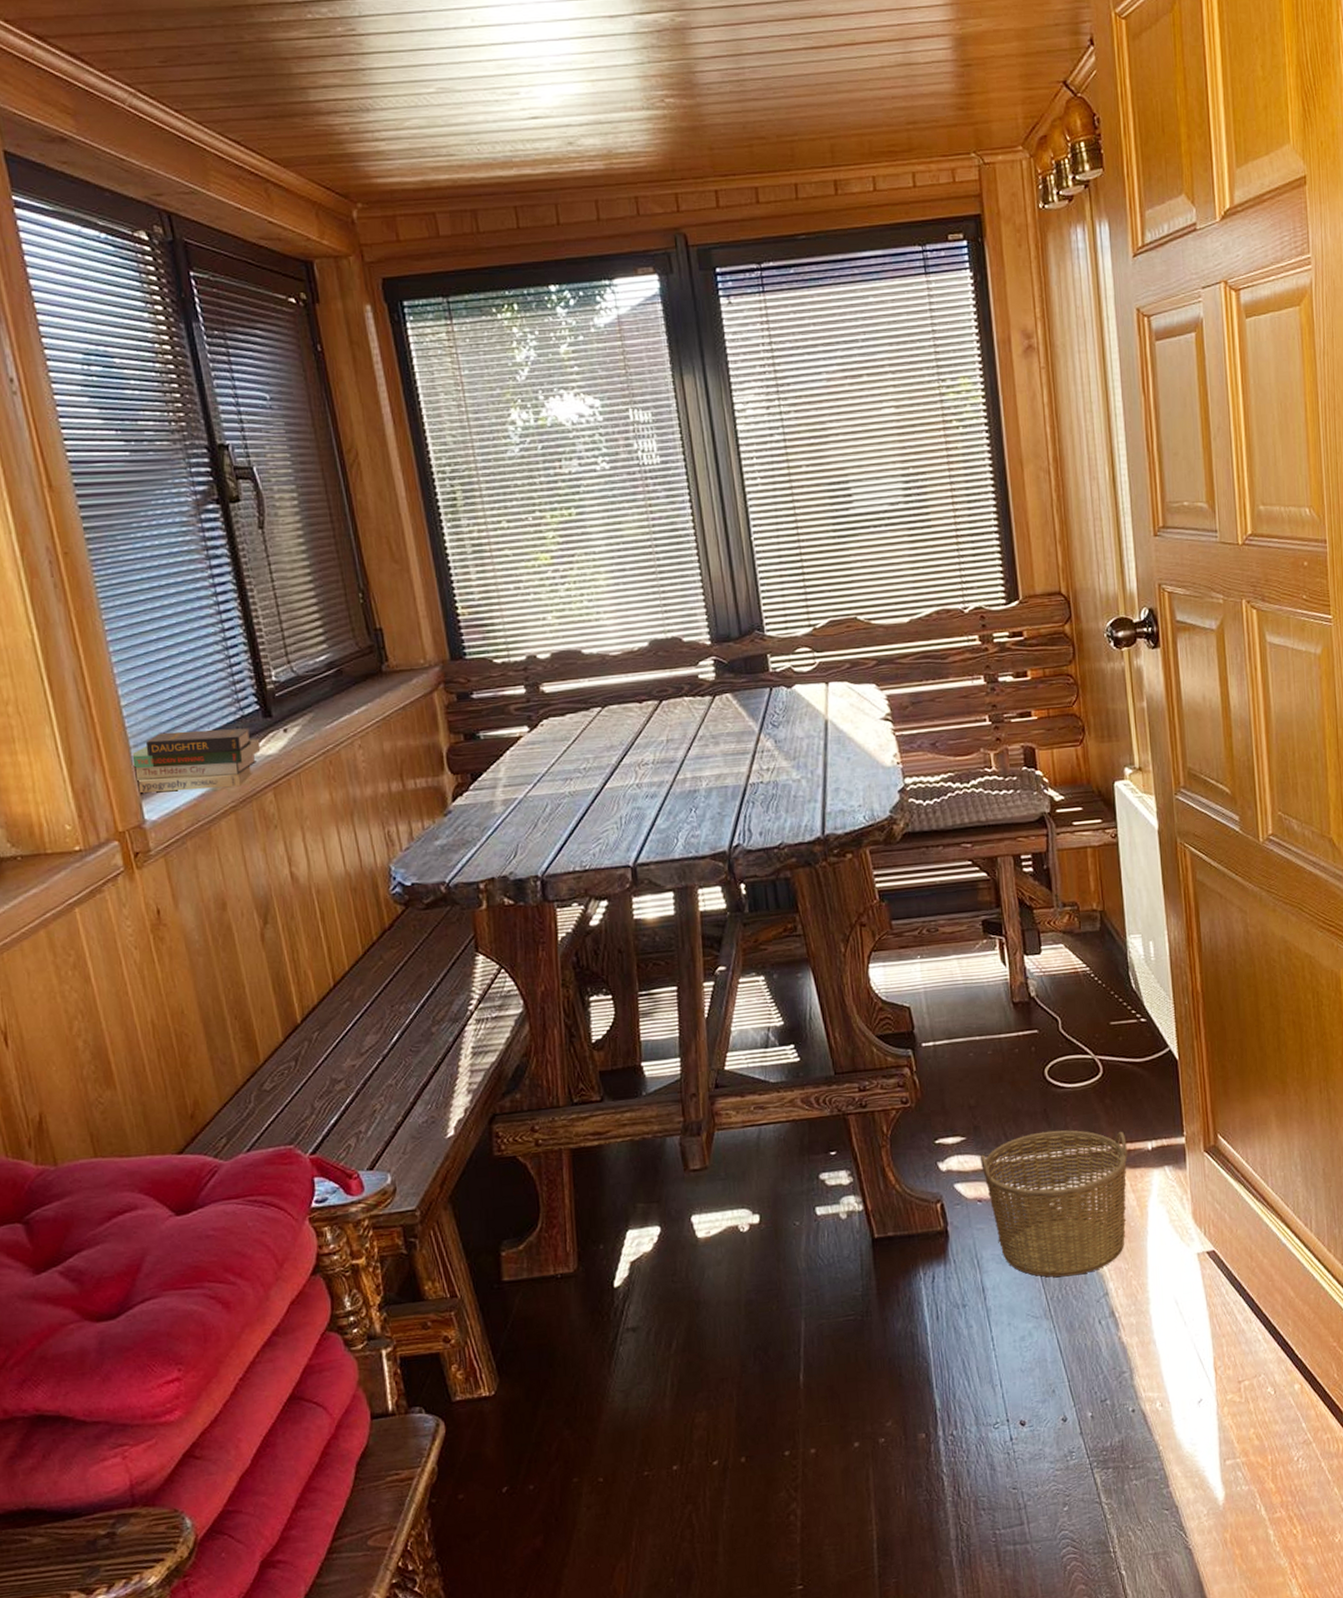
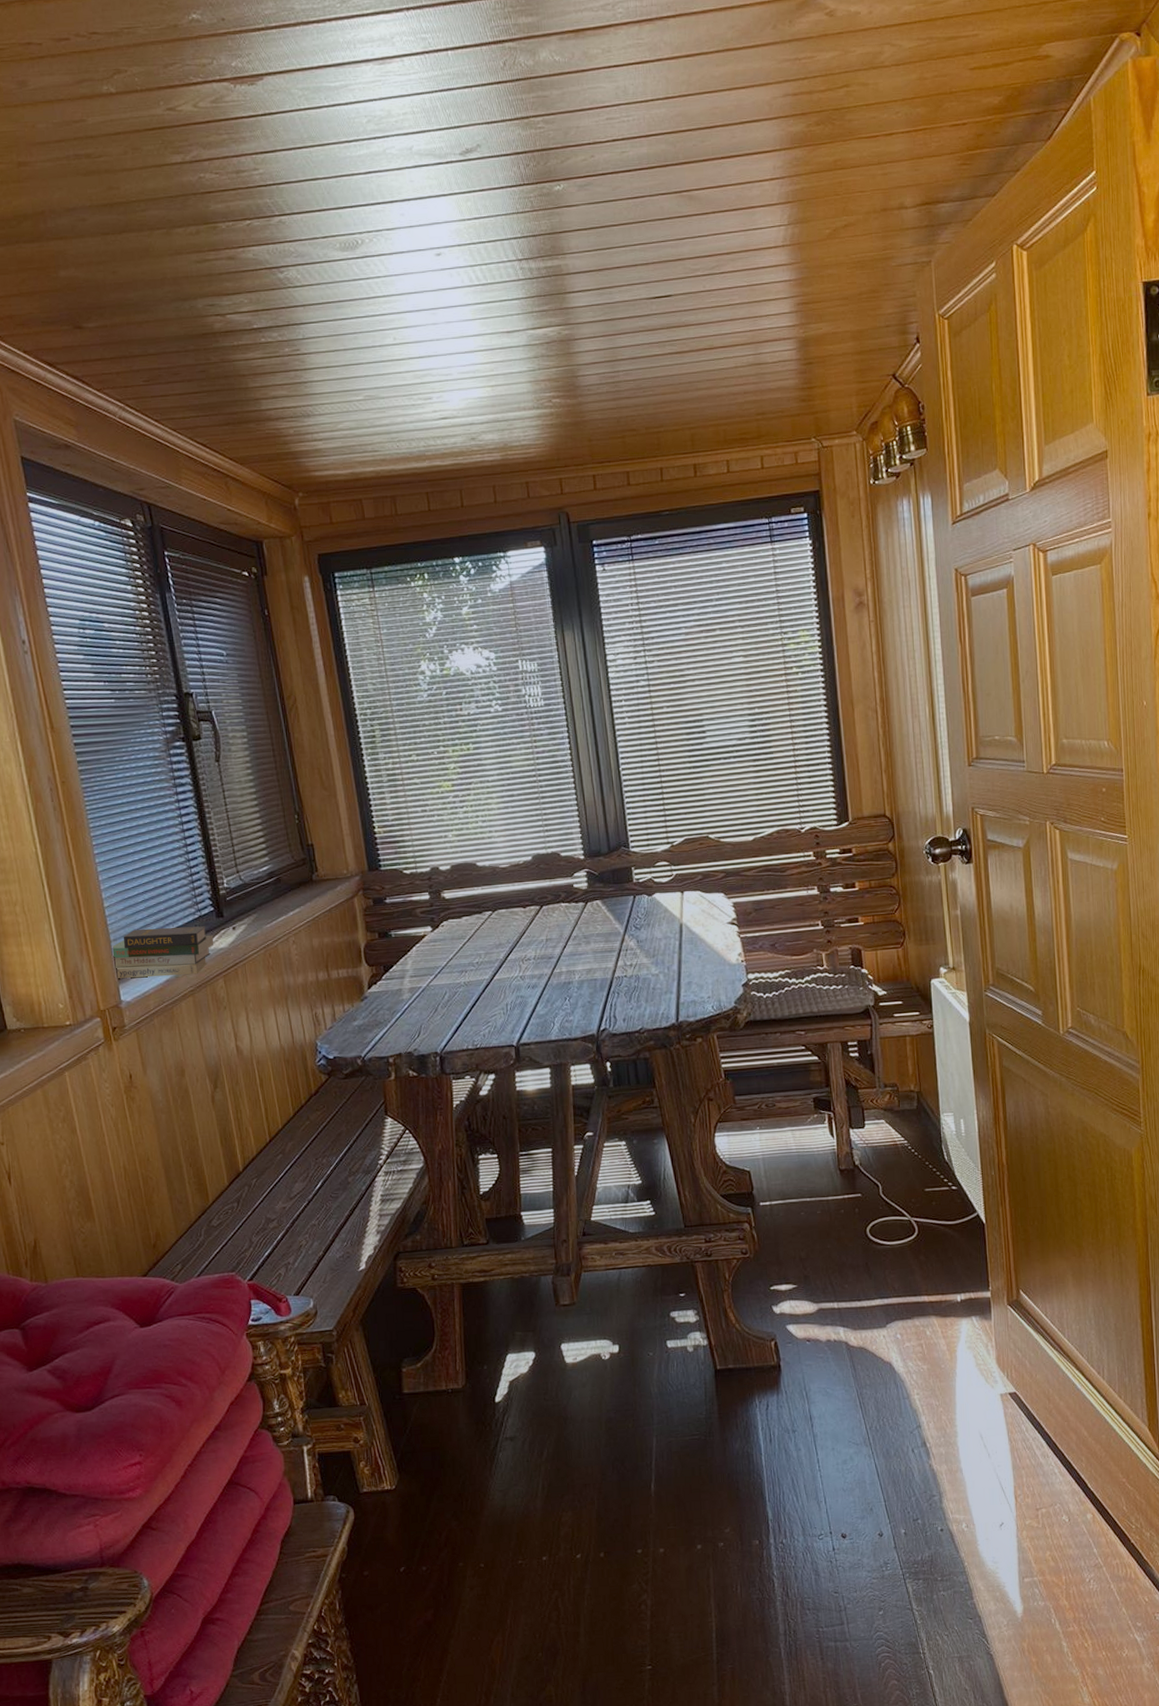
basket: present [980,1130,1128,1277] -> none [809,1281,939,1410]

